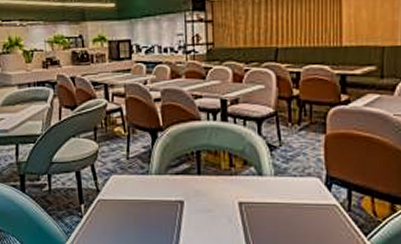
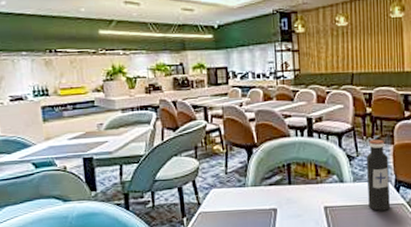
water bottle: none [290,127,319,211] -> present [366,139,390,211]

